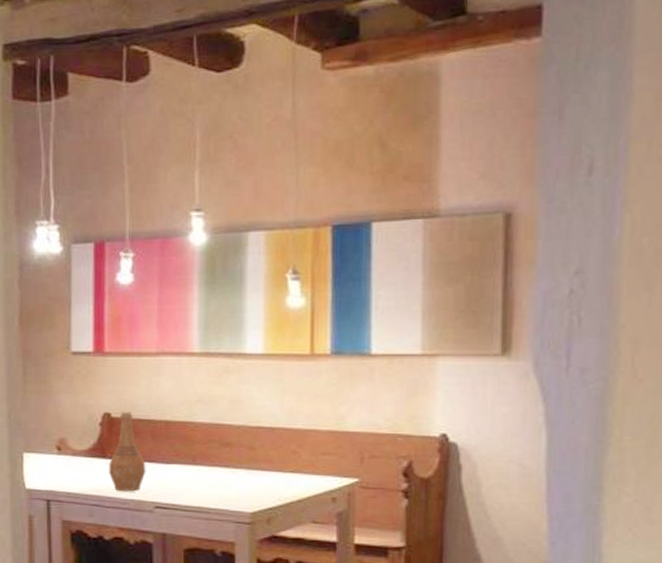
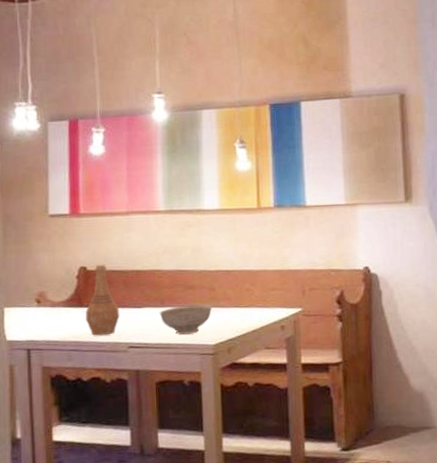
decorative bowl: none [190,465,250,498] -> present [159,305,212,335]

